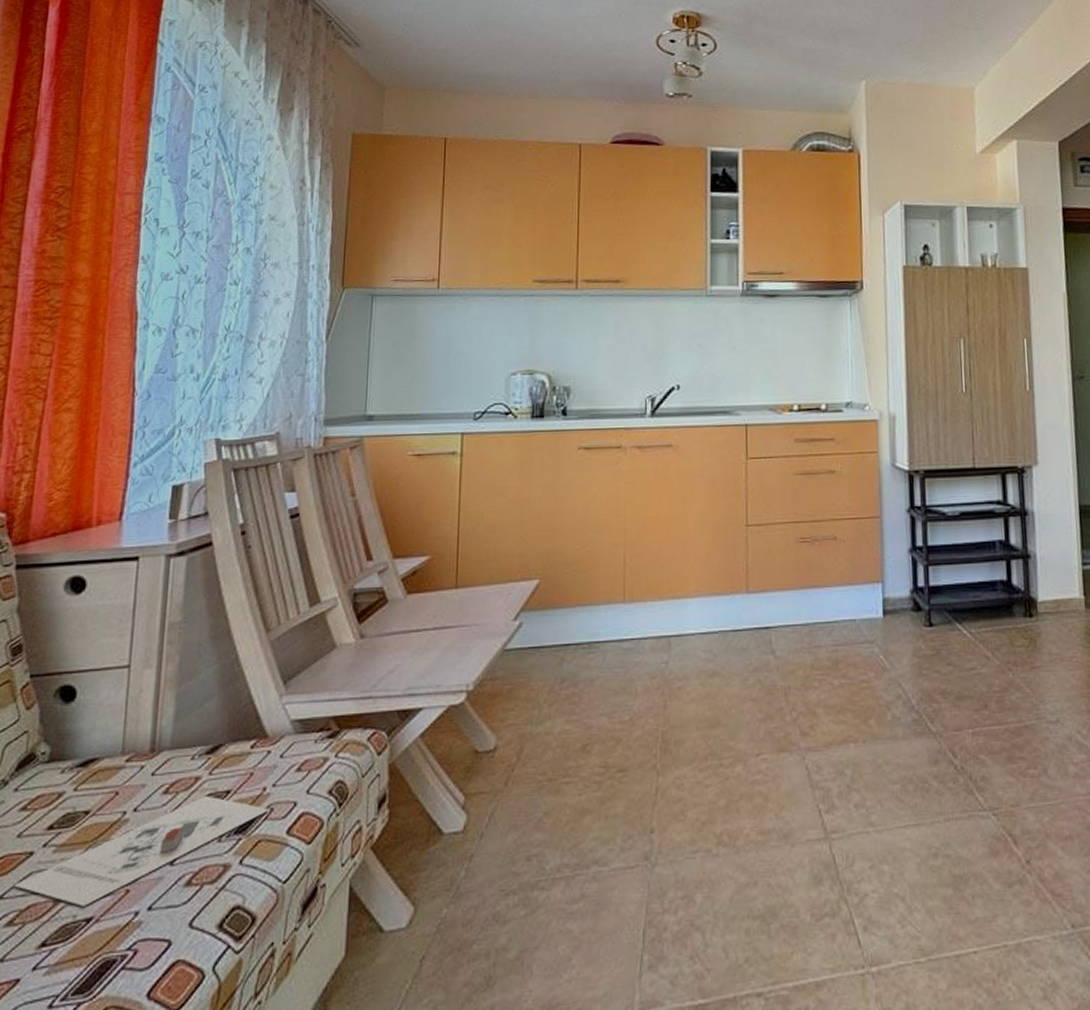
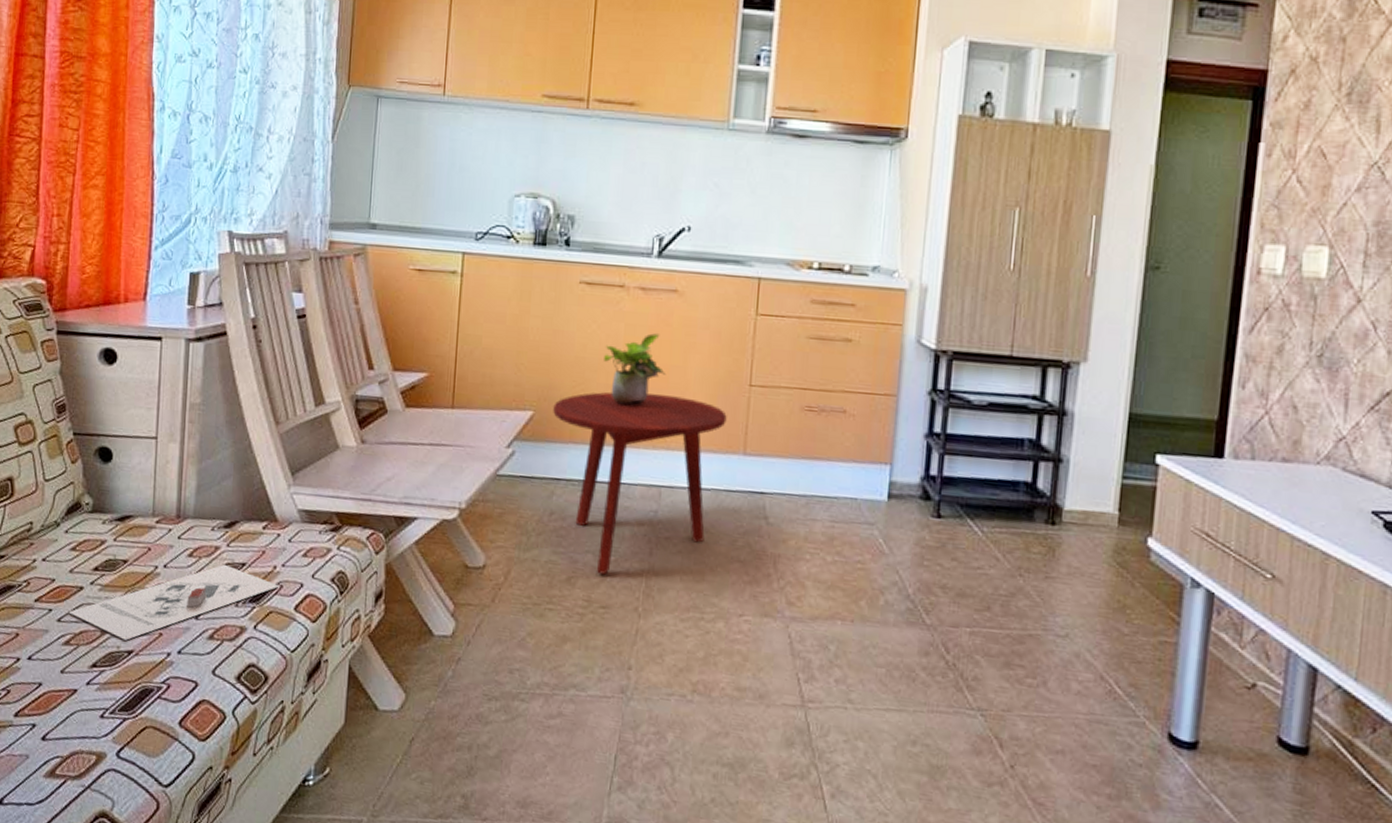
side table: none [559,545,728,736] -> present [553,391,727,575]
potted plant: none [606,488,667,560] -> present [604,333,667,404]

